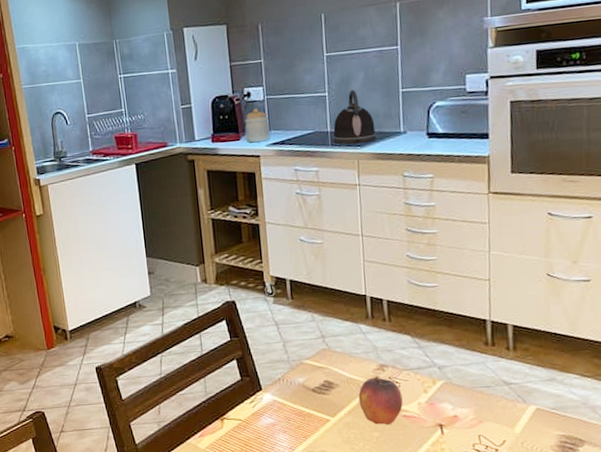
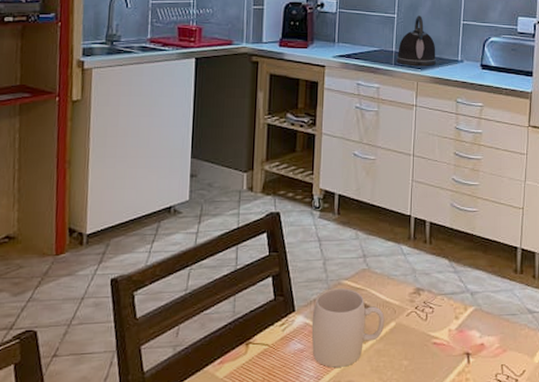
jar: present [244,108,270,143] -> none [313,19,338,53]
mug: none [279,367,351,439] -> present [311,288,385,368]
fruit: present [358,376,403,425] -> none [392,300,434,352]

